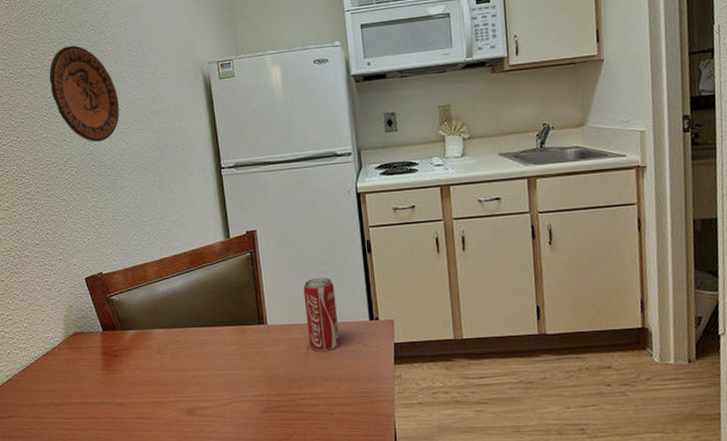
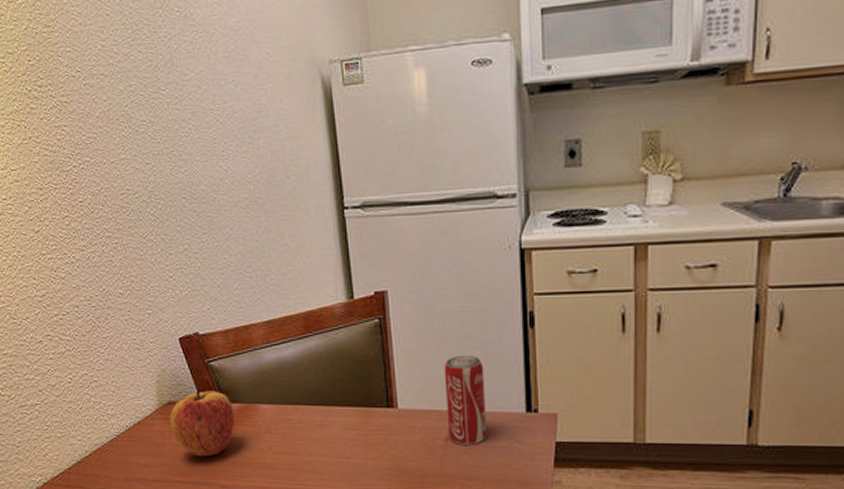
decorative plate: present [49,45,119,143] -> none [124,33,214,168]
apple: none [74,320,131,380] -> present [169,391,235,457]

